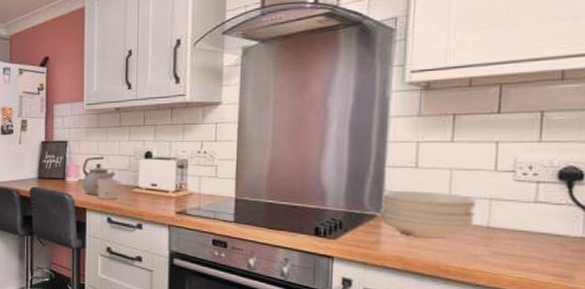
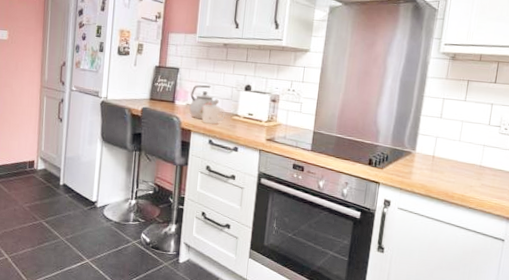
bowl: present [380,191,477,239] -> none [414,134,476,173]

